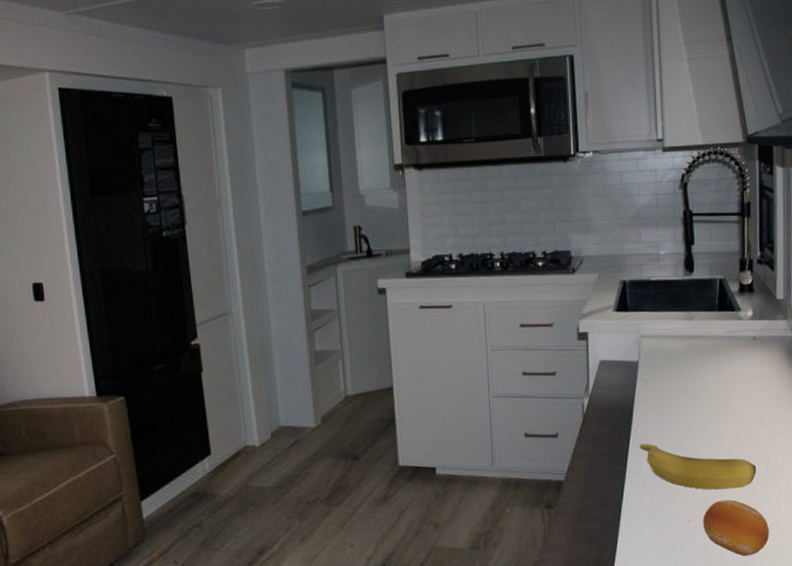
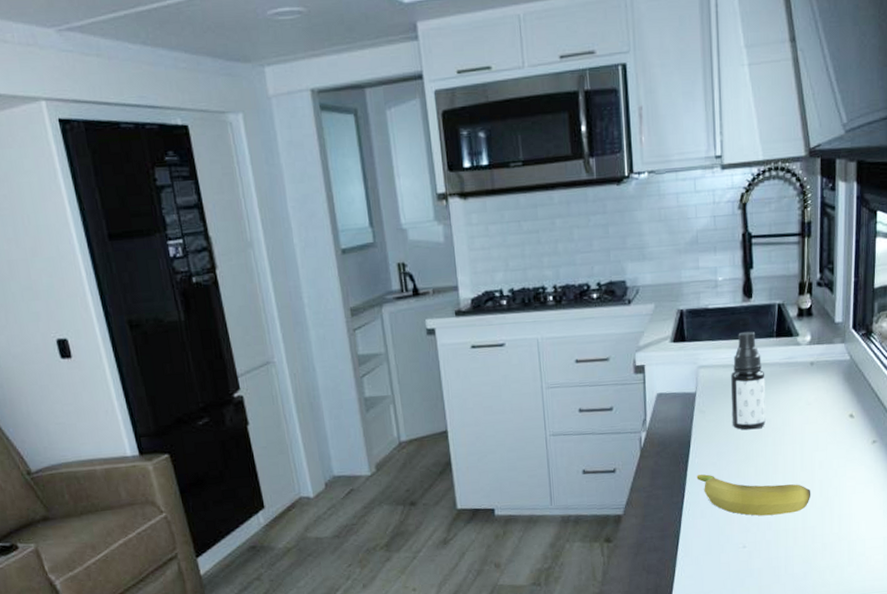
spray bottle: none [673,304,709,401] -> present [730,331,766,430]
fruit: present [703,500,769,556] -> none [758,524,822,577]

